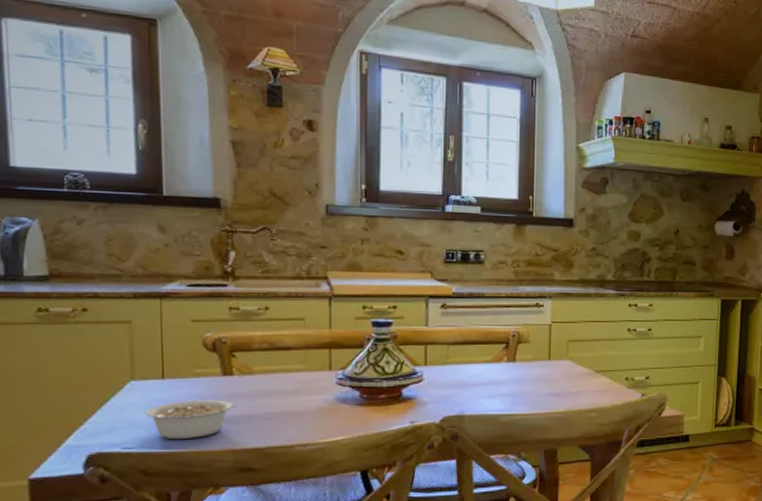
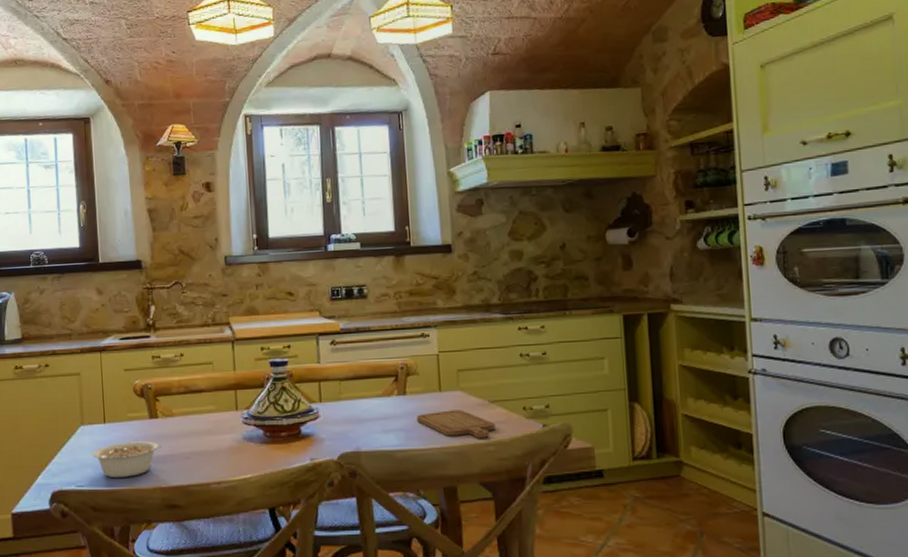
chopping board: none [524,378,599,405] -> present [416,410,496,438]

